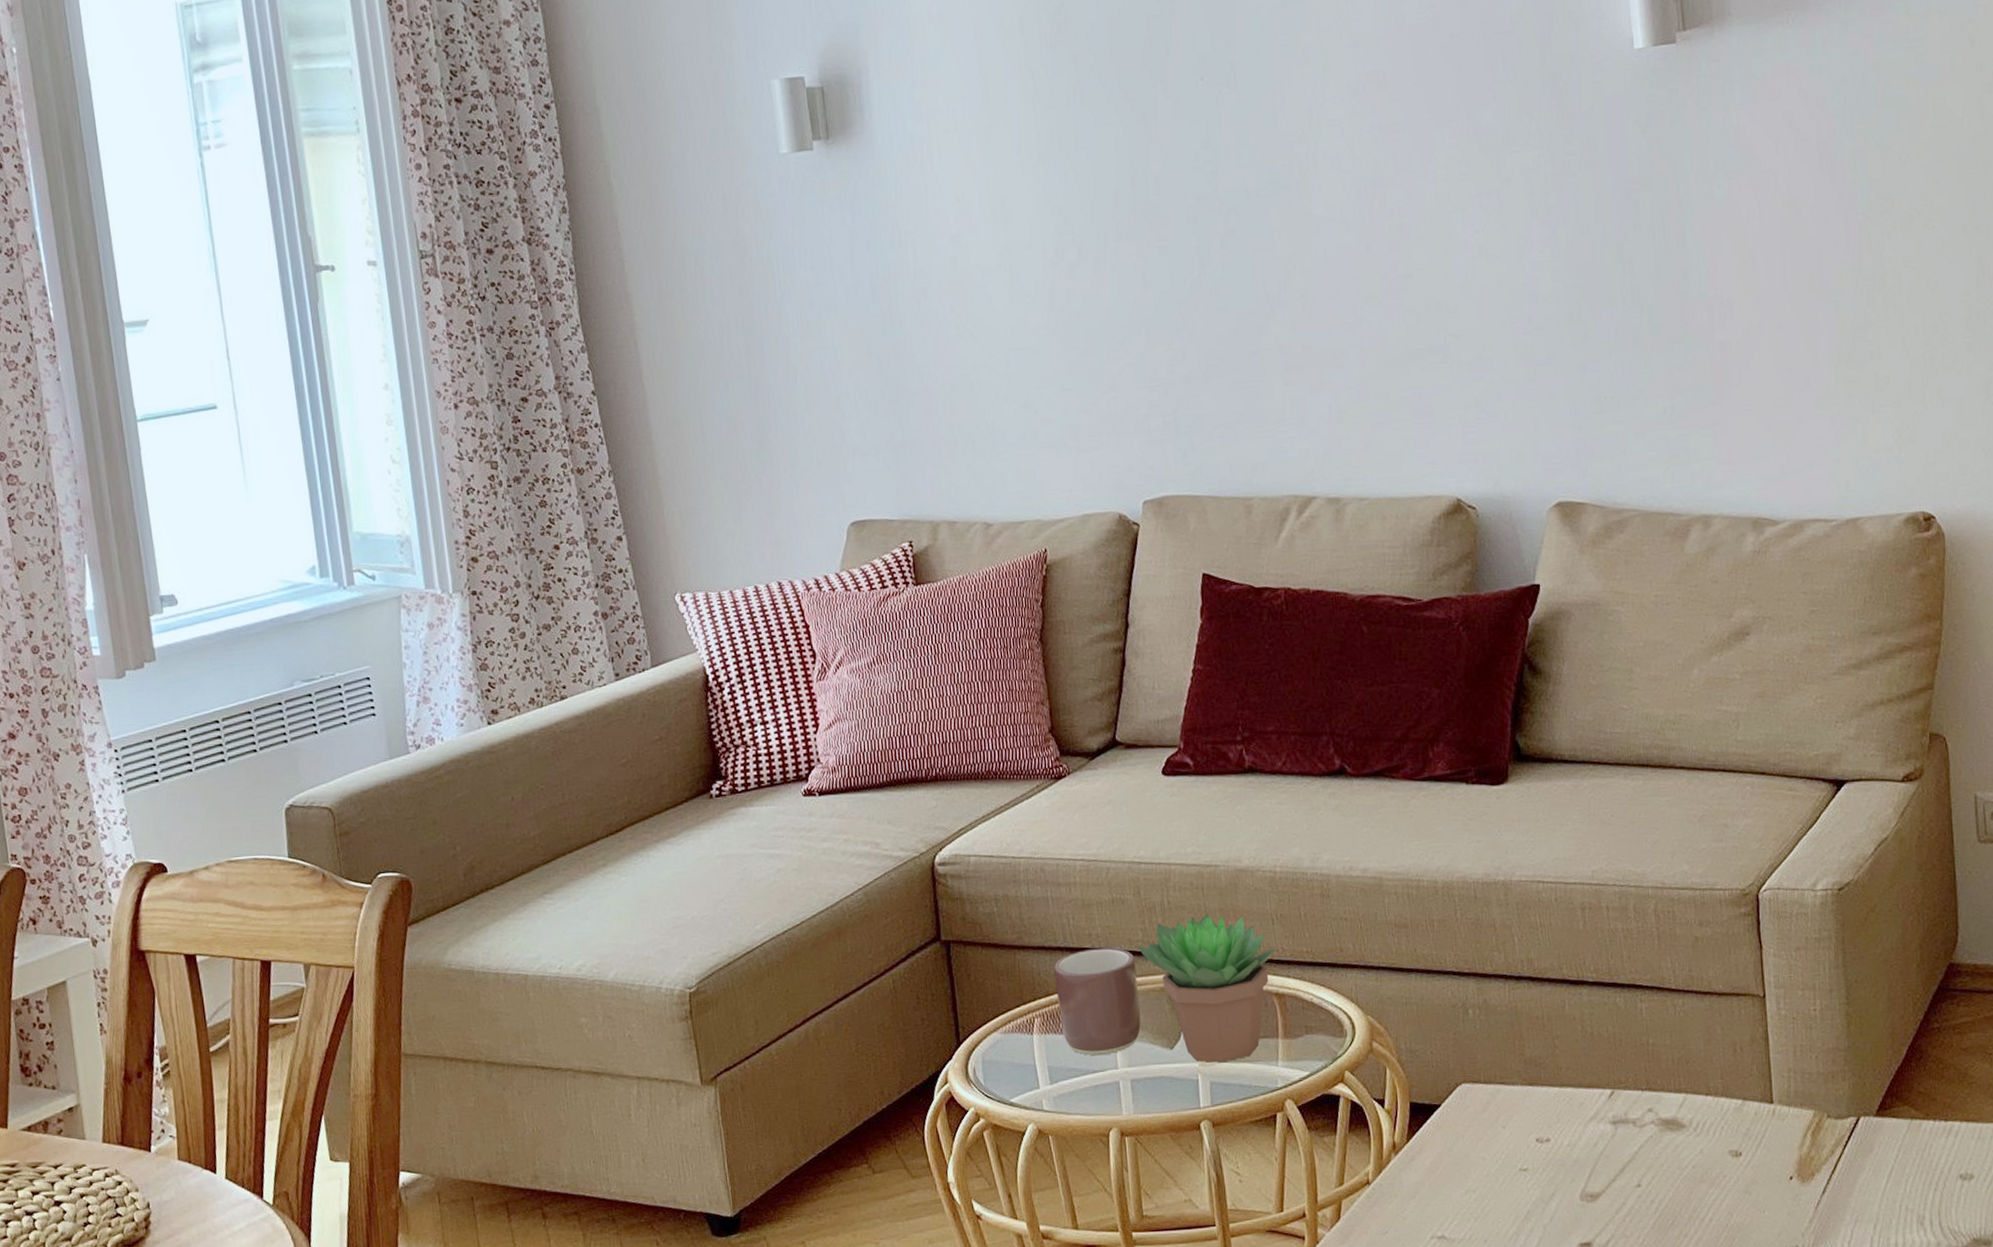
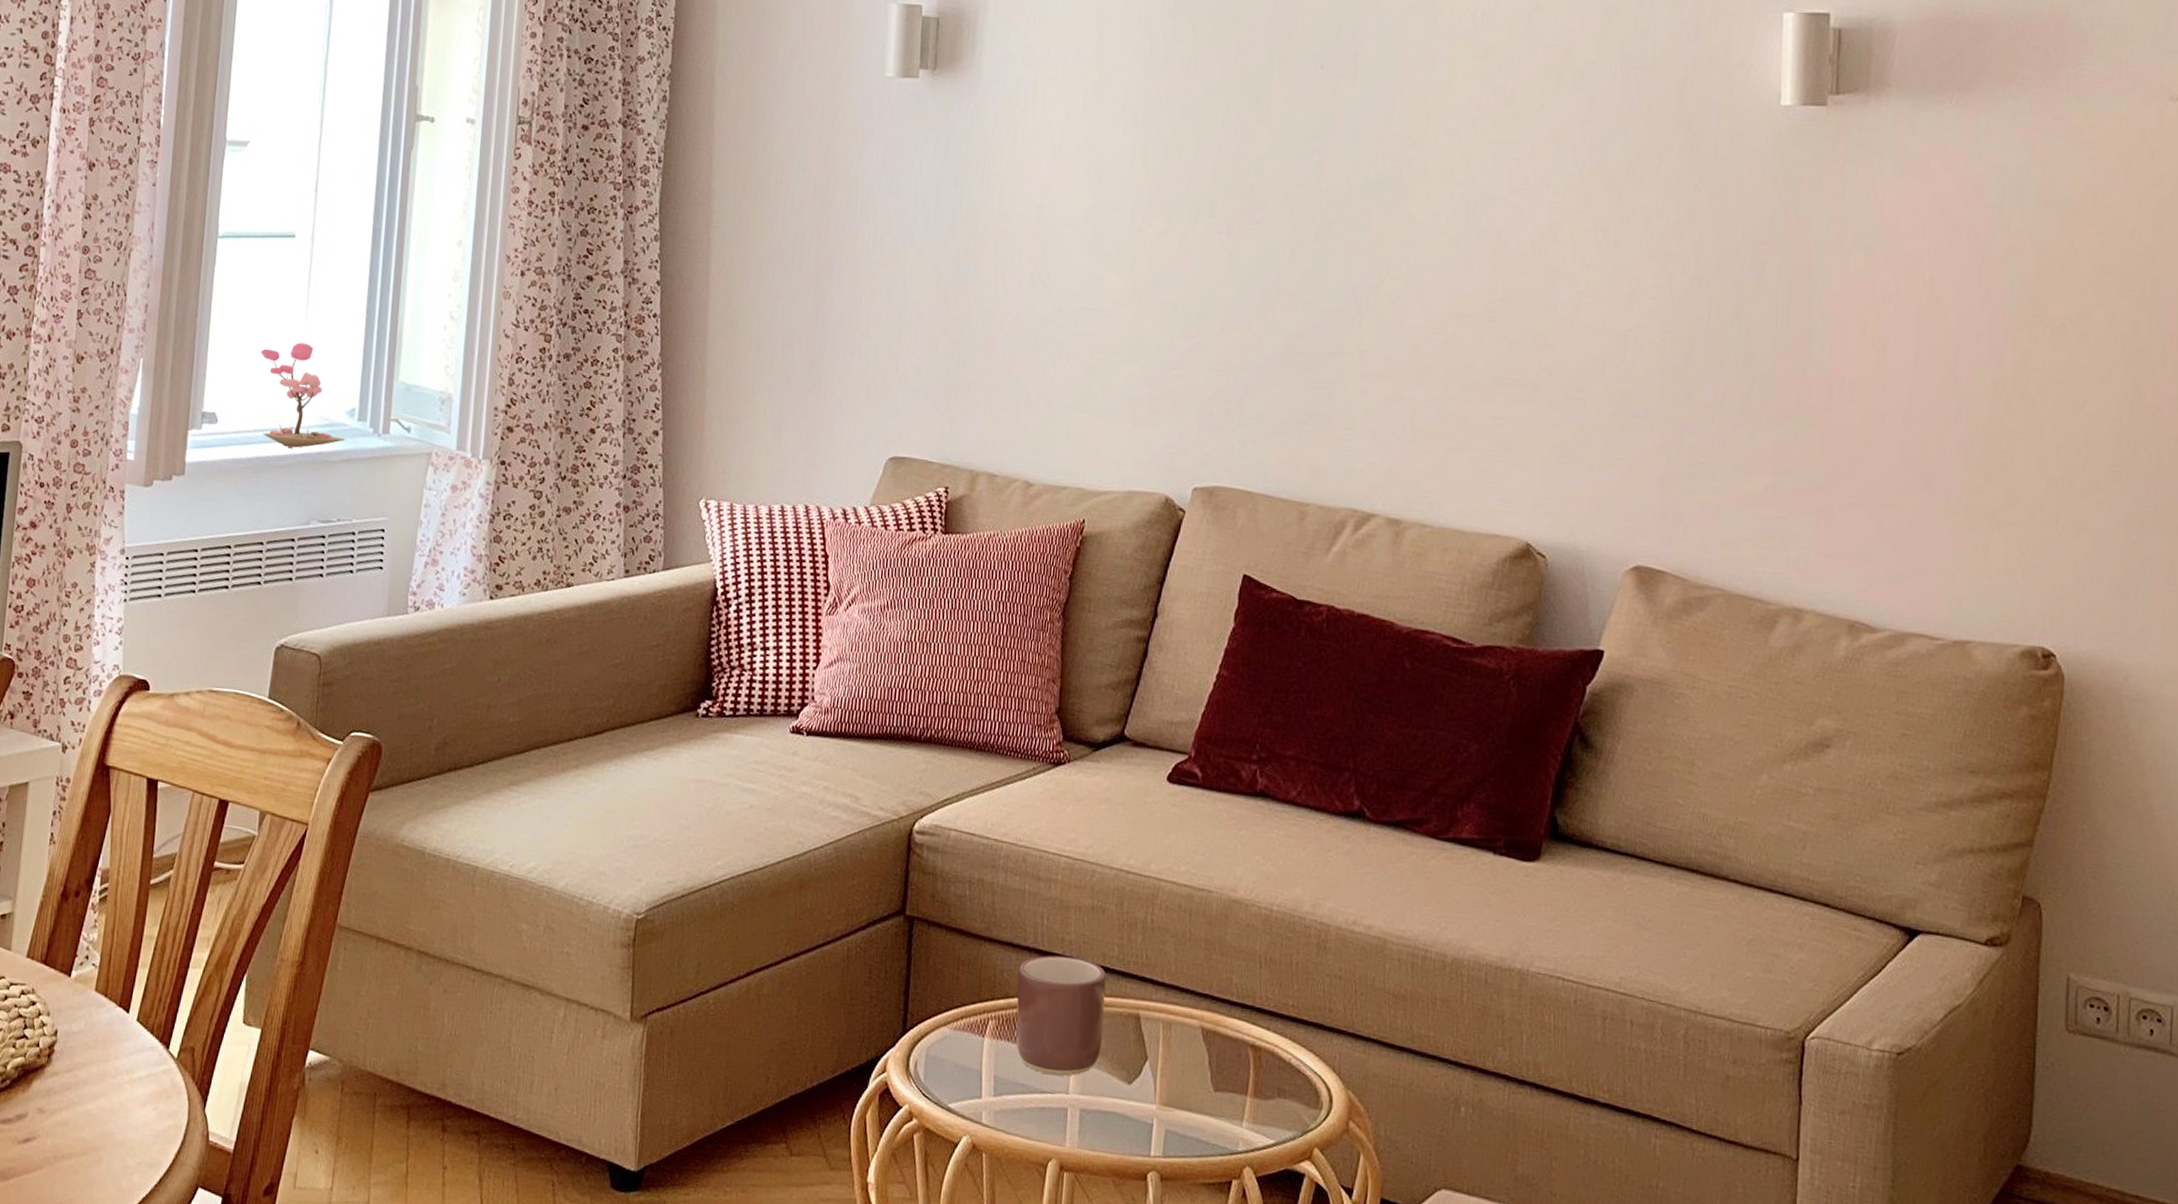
decorative tree: none [206,511,311,616] -> present [261,342,345,448]
succulent plant: present [1137,914,1277,1063] -> none [1110,941,1261,1111]

